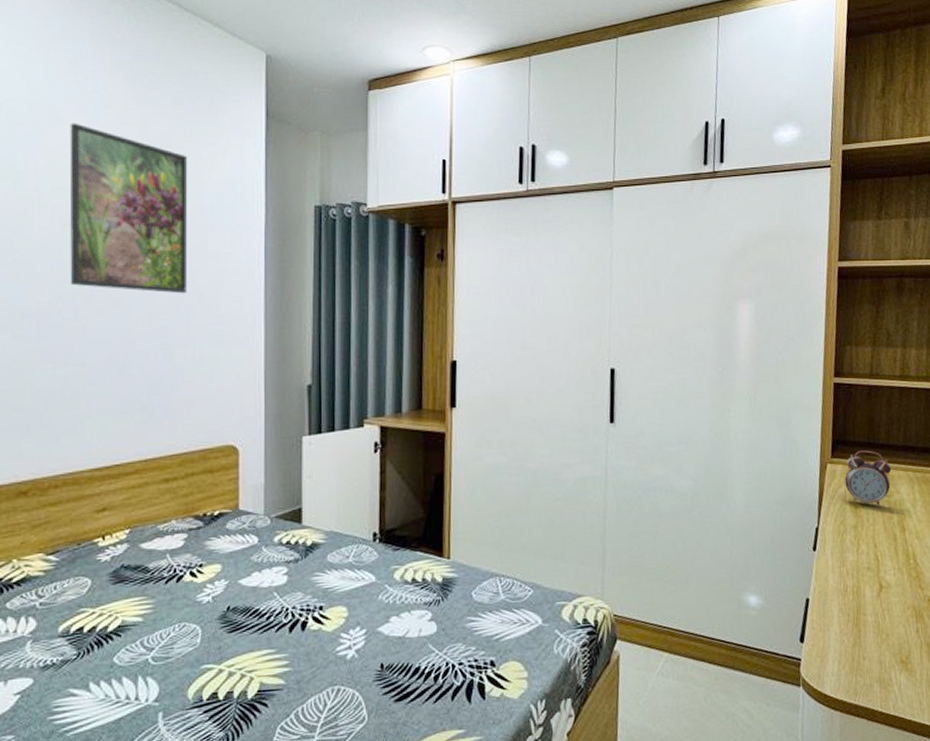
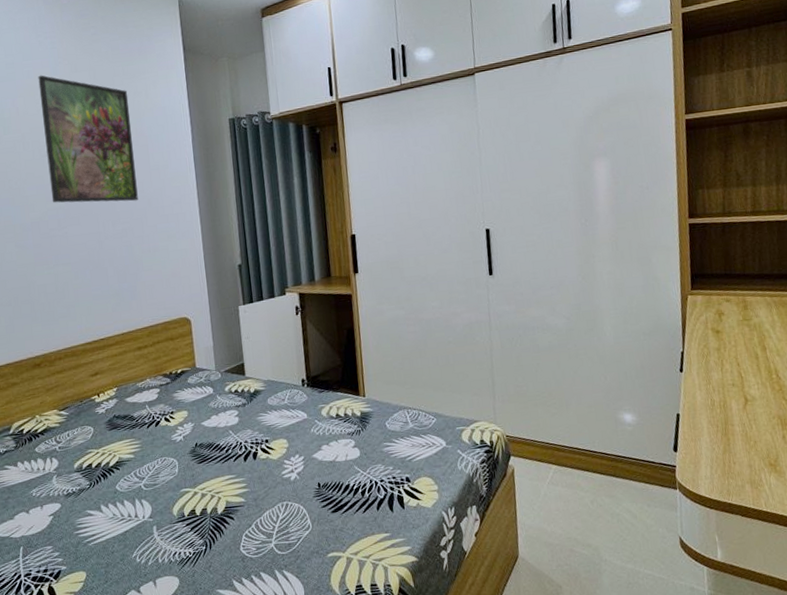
alarm clock: present [845,450,892,508] -> none [705,280,750,331]

